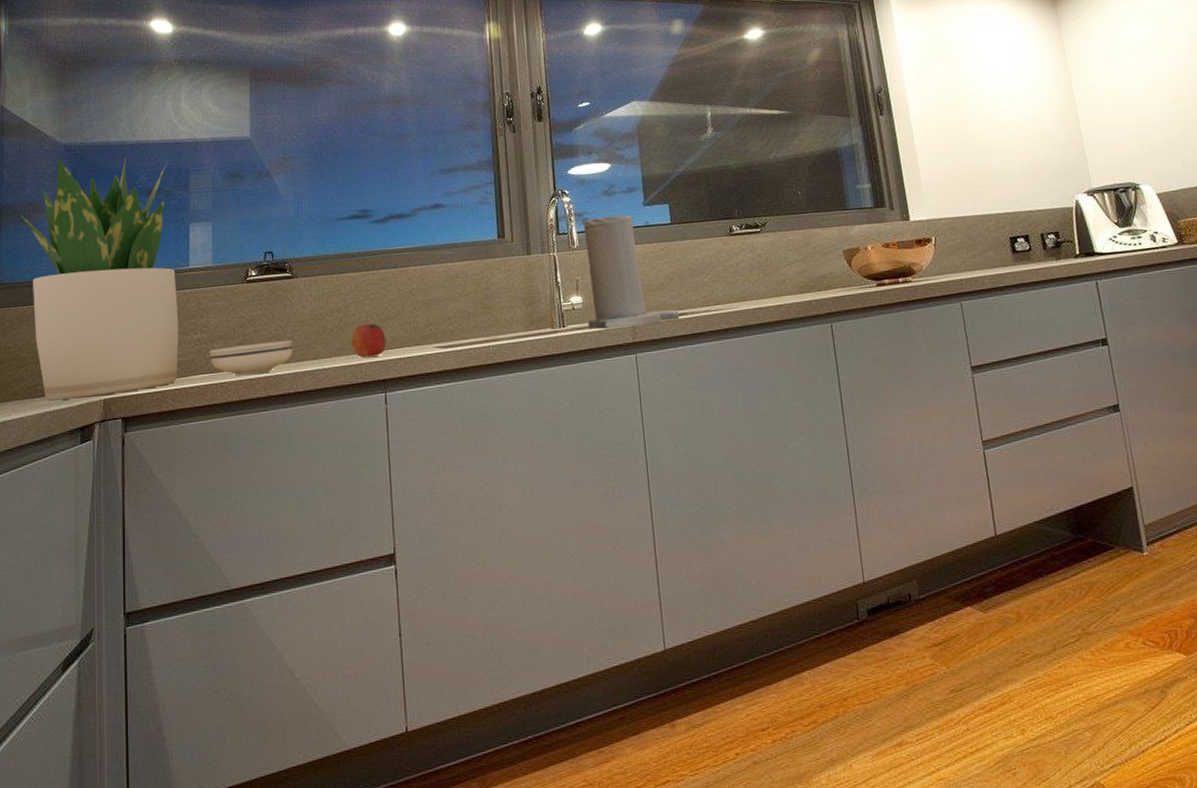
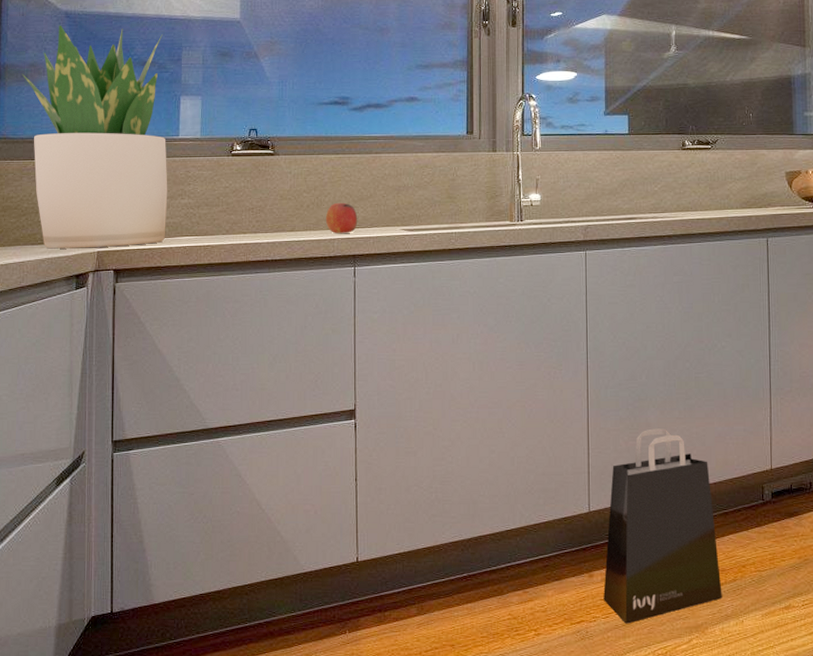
bowl: present [208,339,293,376] -> none [194,211,272,241]
paper towel: present [583,215,680,330] -> none [543,121,629,227]
shopping bag: none [686,546,825,780] -> present [603,428,722,624]

